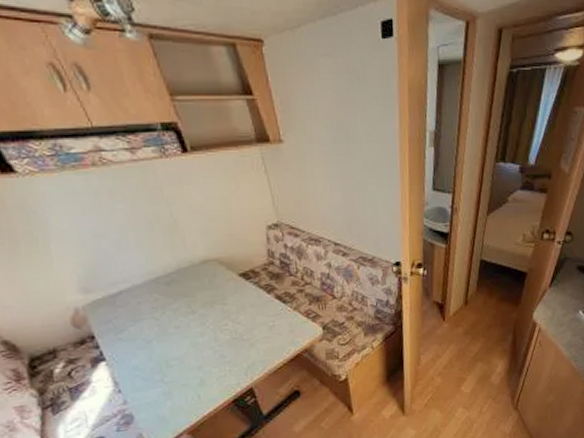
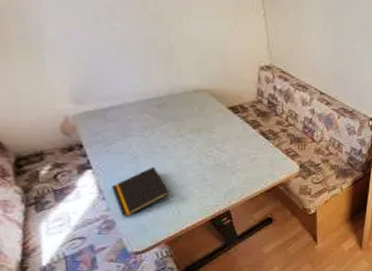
notepad: none [127,349,187,410] -> present [112,166,169,218]

